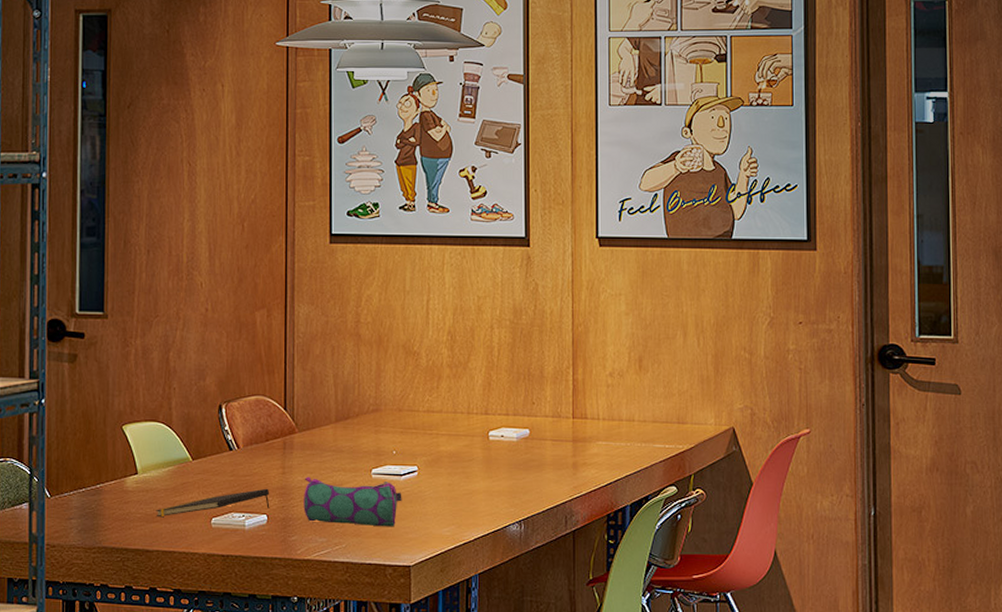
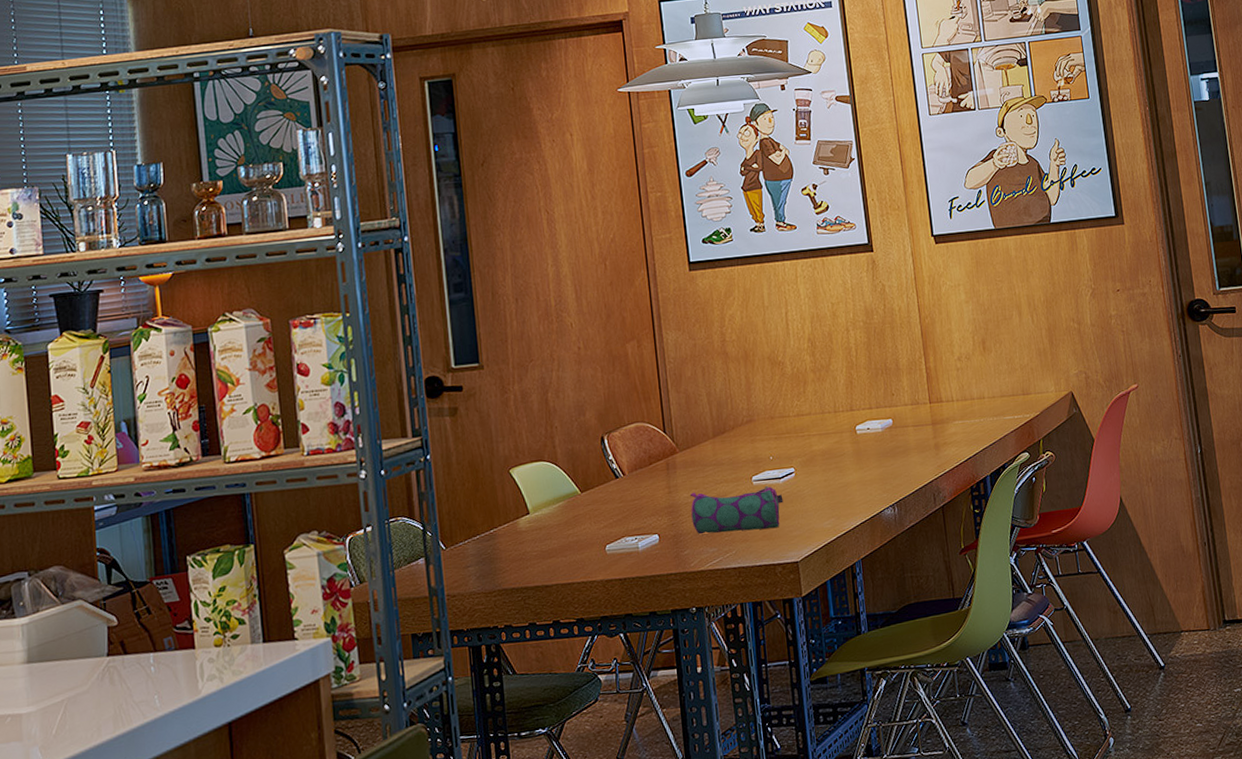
notepad: present [156,488,270,518] -> none [551,509,660,553]

